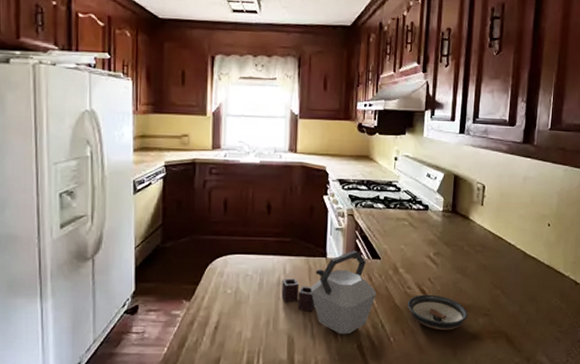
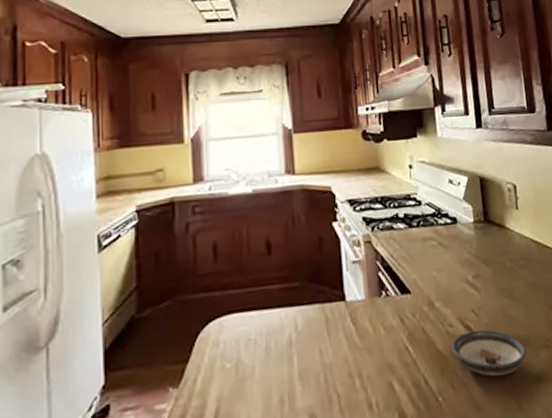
kettle: present [281,250,376,335] -> none [294,286,413,404]

